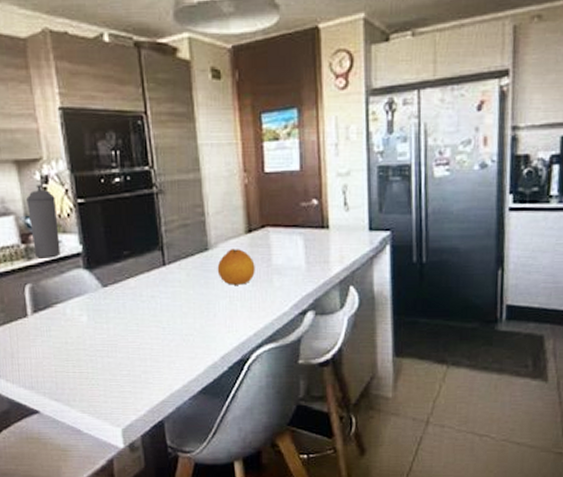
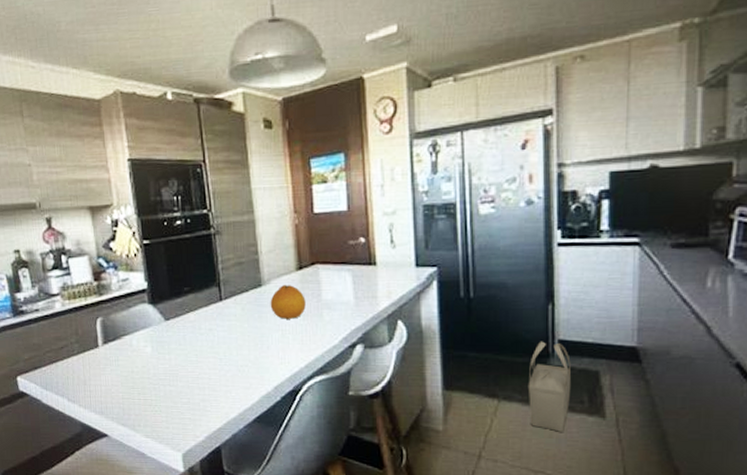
canister: present [25,185,61,258] -> none [98,228,128,294]
shopping bag: none [475,306,518,397] -> present [527,341,572,433]

